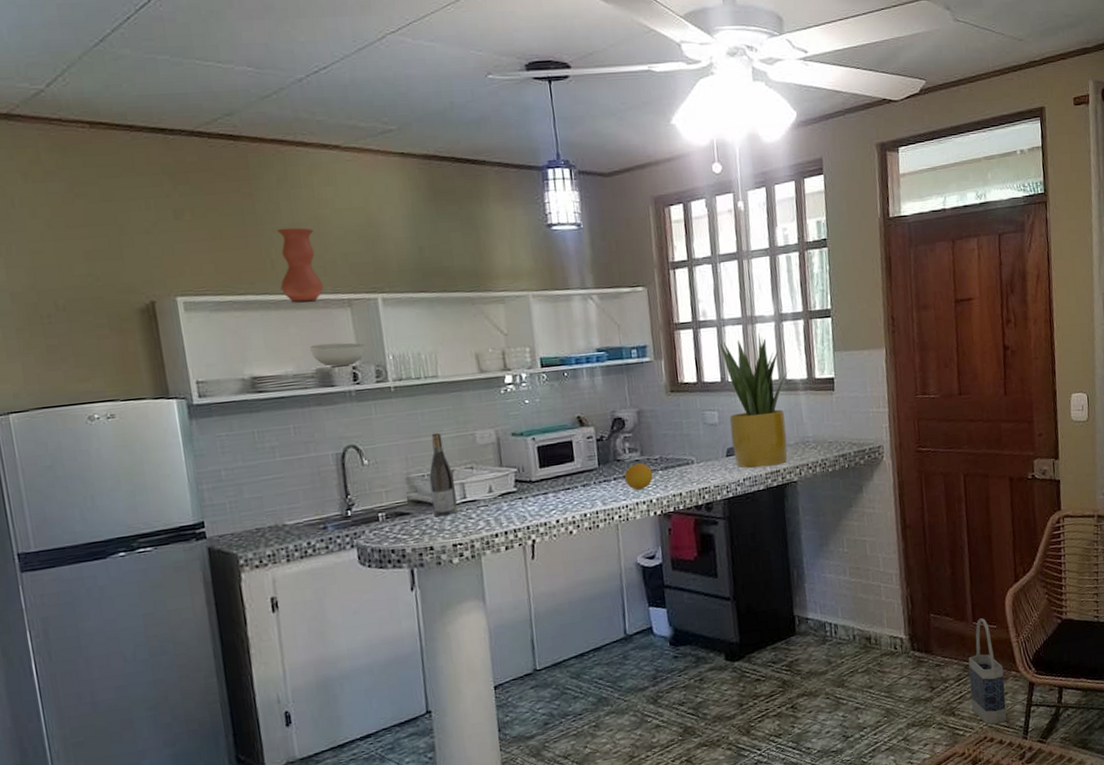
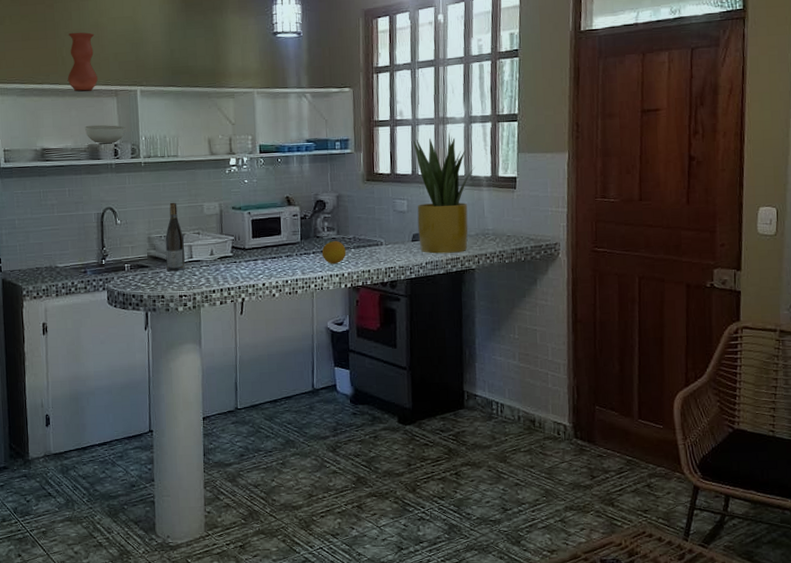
bag: present [968,618,1007,725] -> none [631,417,668,522]

